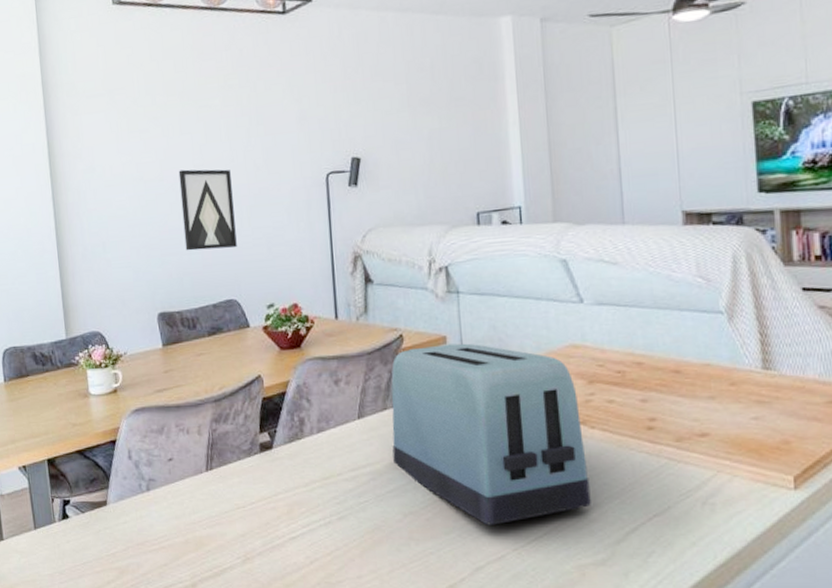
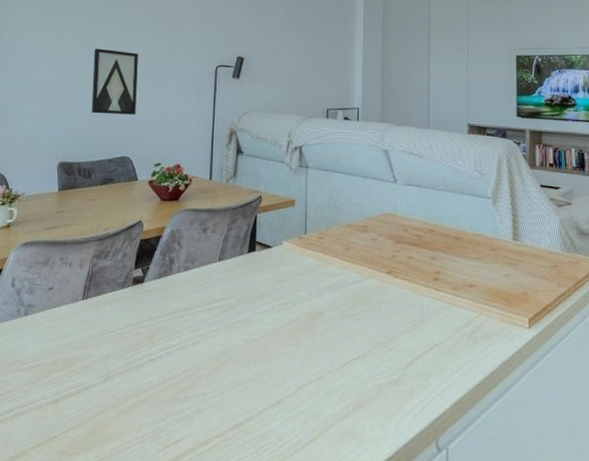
toaster: present [391,343,591,525] -> none [243,206,391,351]

